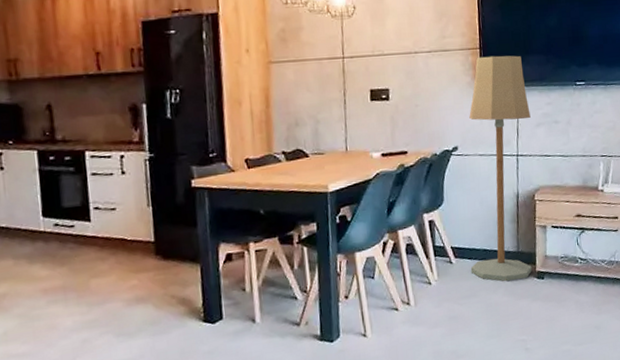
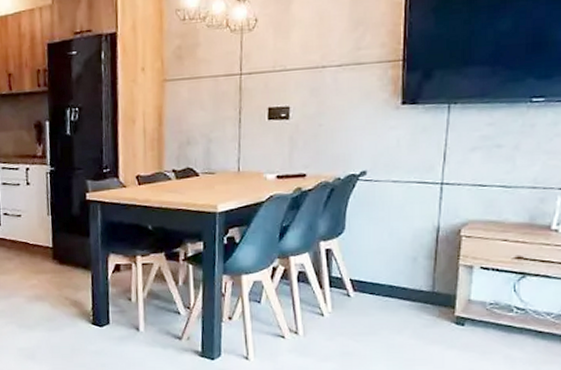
floor lamp: present [469,55,533,282] -> none [371,67,464,323]

